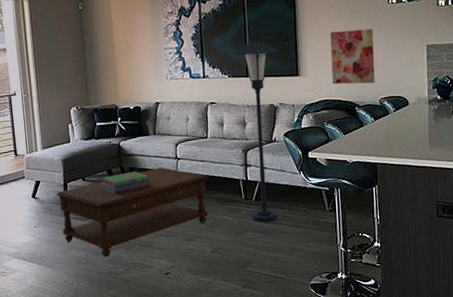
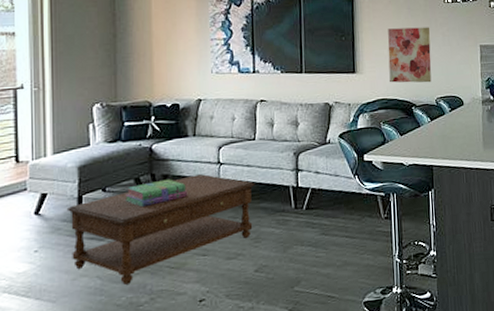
floor lamp: present [233,40,278,223] -> none [287,35,335,235]

